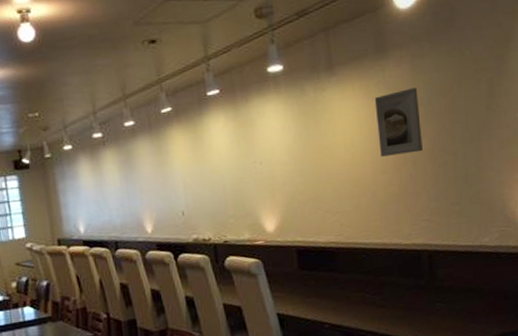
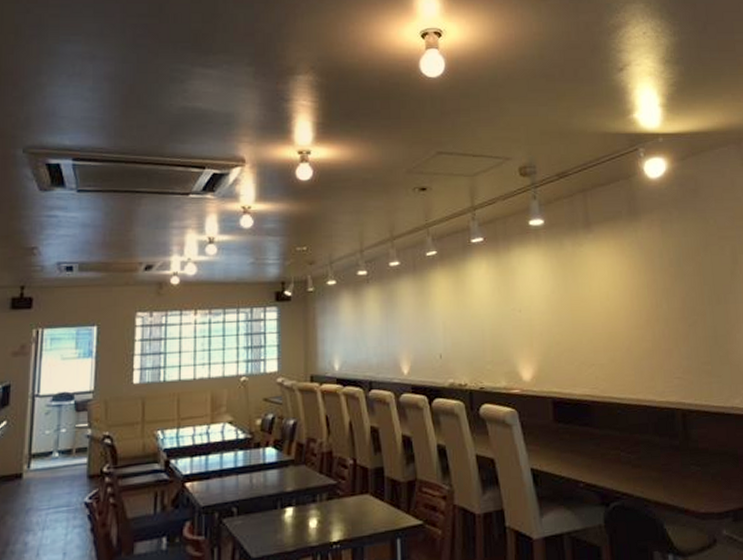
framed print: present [374,88,423,157] -> none [628,249,674,312]

